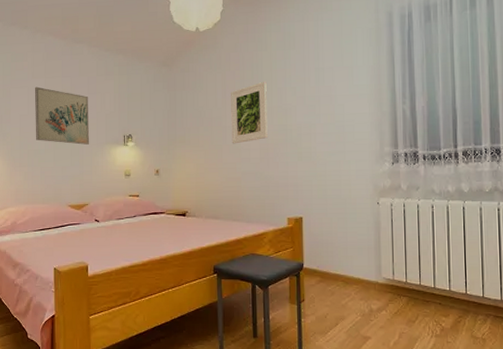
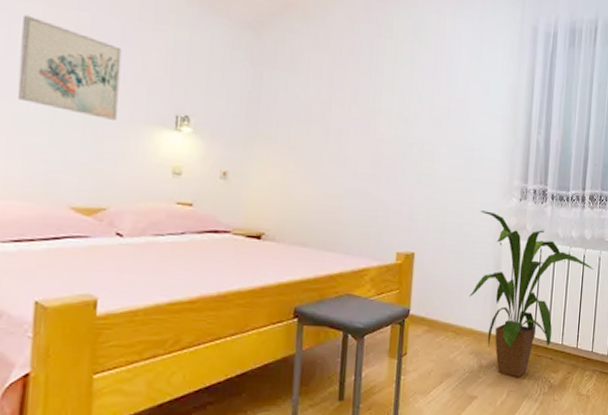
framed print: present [231,81,268,144] -> none [335,77,388,152]
house plant: none [354,176,475,321] -> present [469,210,593,378]

